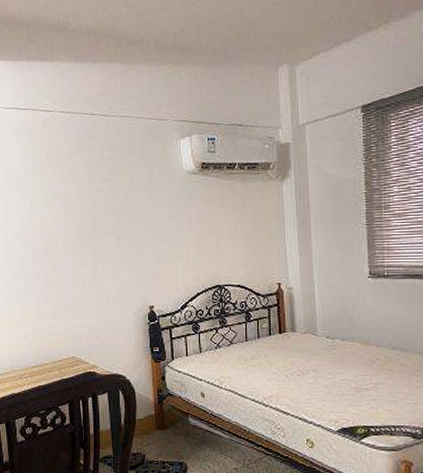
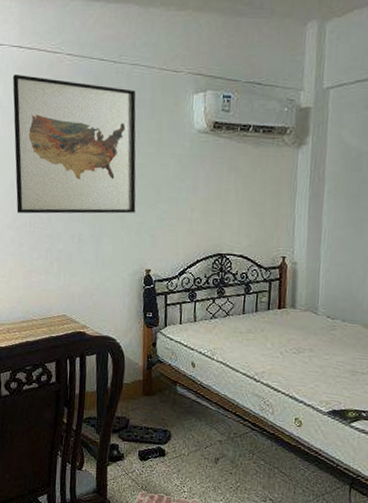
wall art: none [10,133,135,263] -> present [12,75,136,214]

